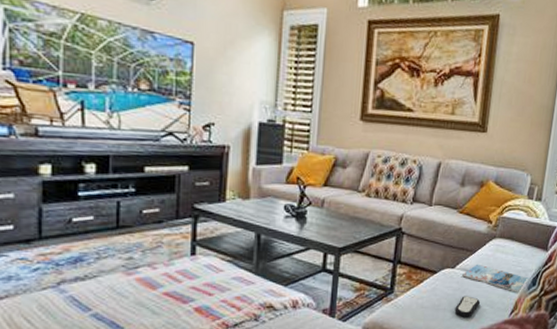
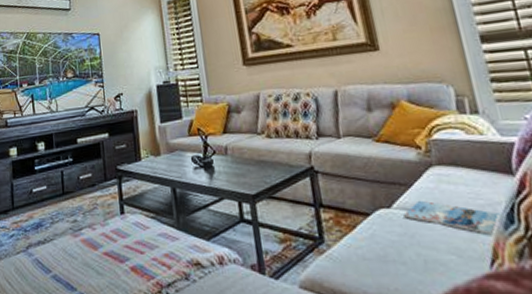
remote control: present [454,296,481,317] -> none [407,242,442,271]

